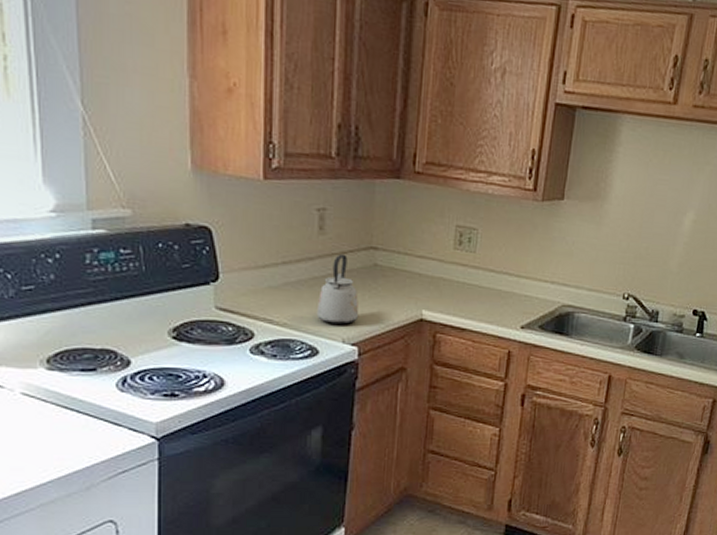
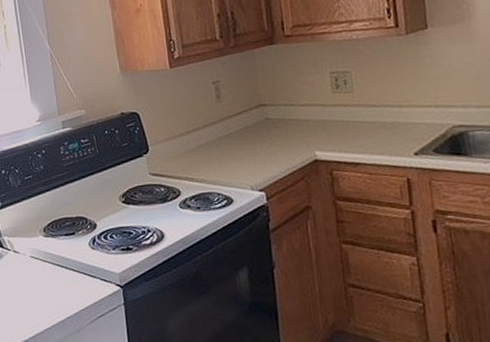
kettle: present [316,253,359,325] -> none [225,114,261,175]

